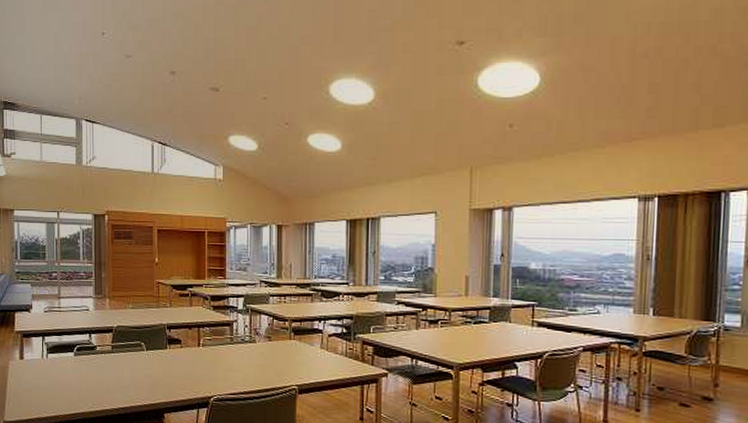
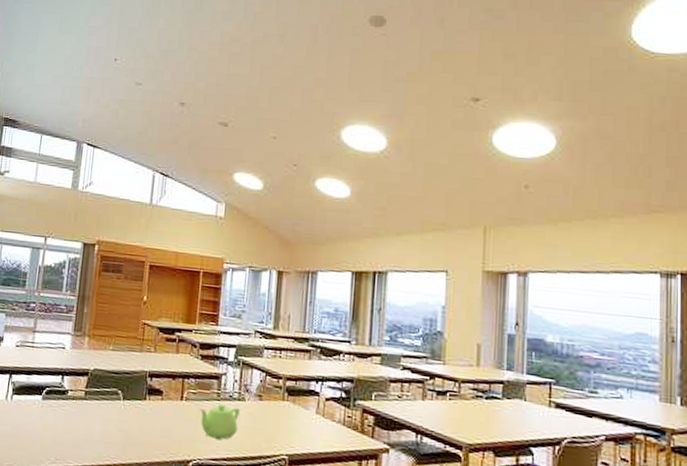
teapot: none [216,346,253,378] -> present [199,403,241,440]

